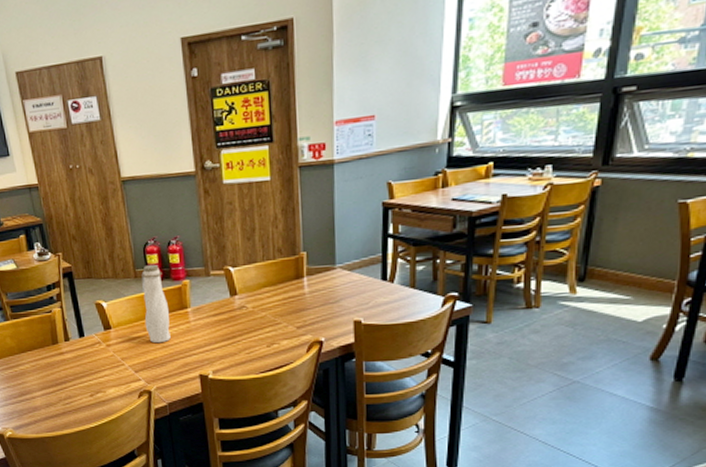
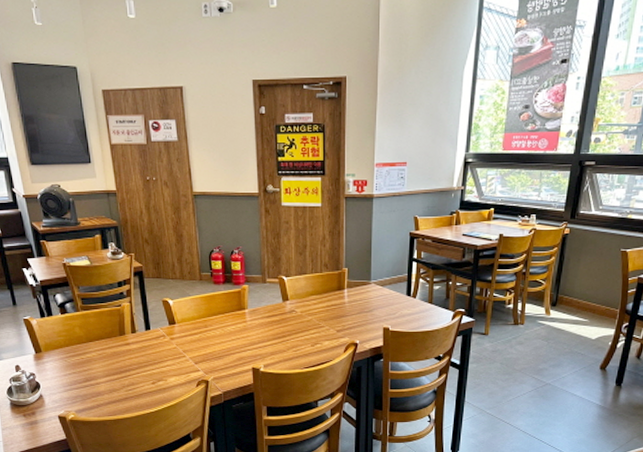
water bottle: present [141,264,171,344] -> none [206,269,229,339]

